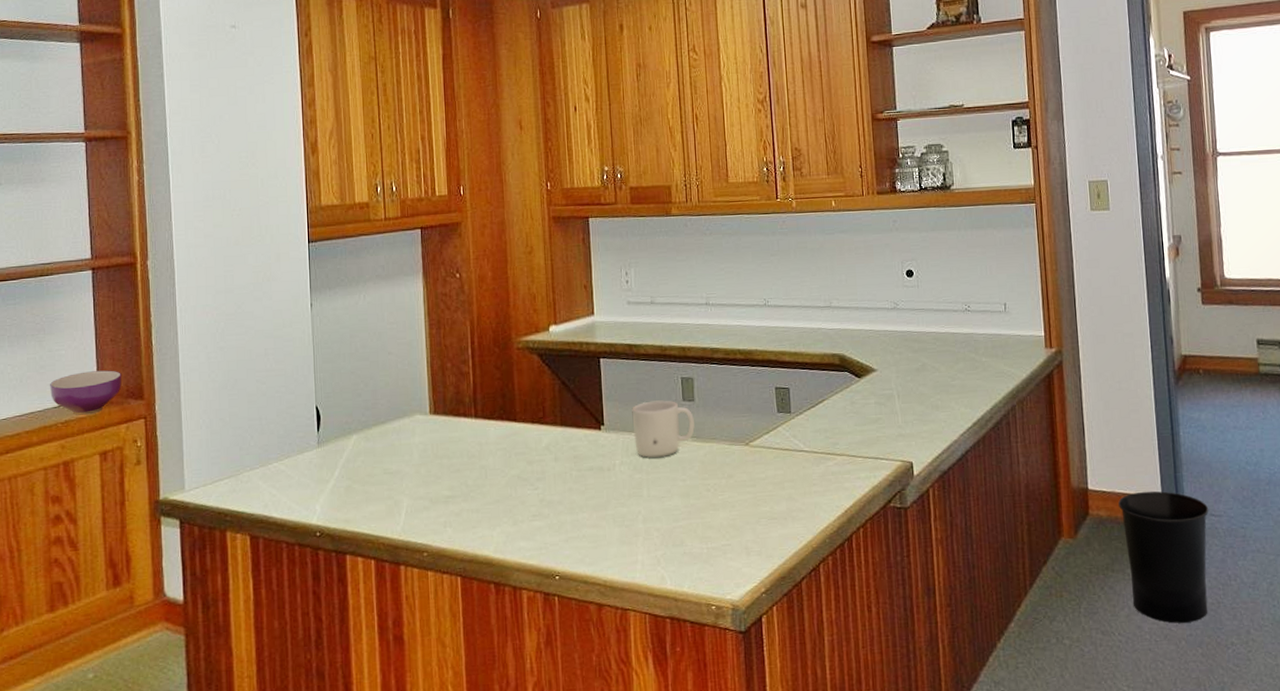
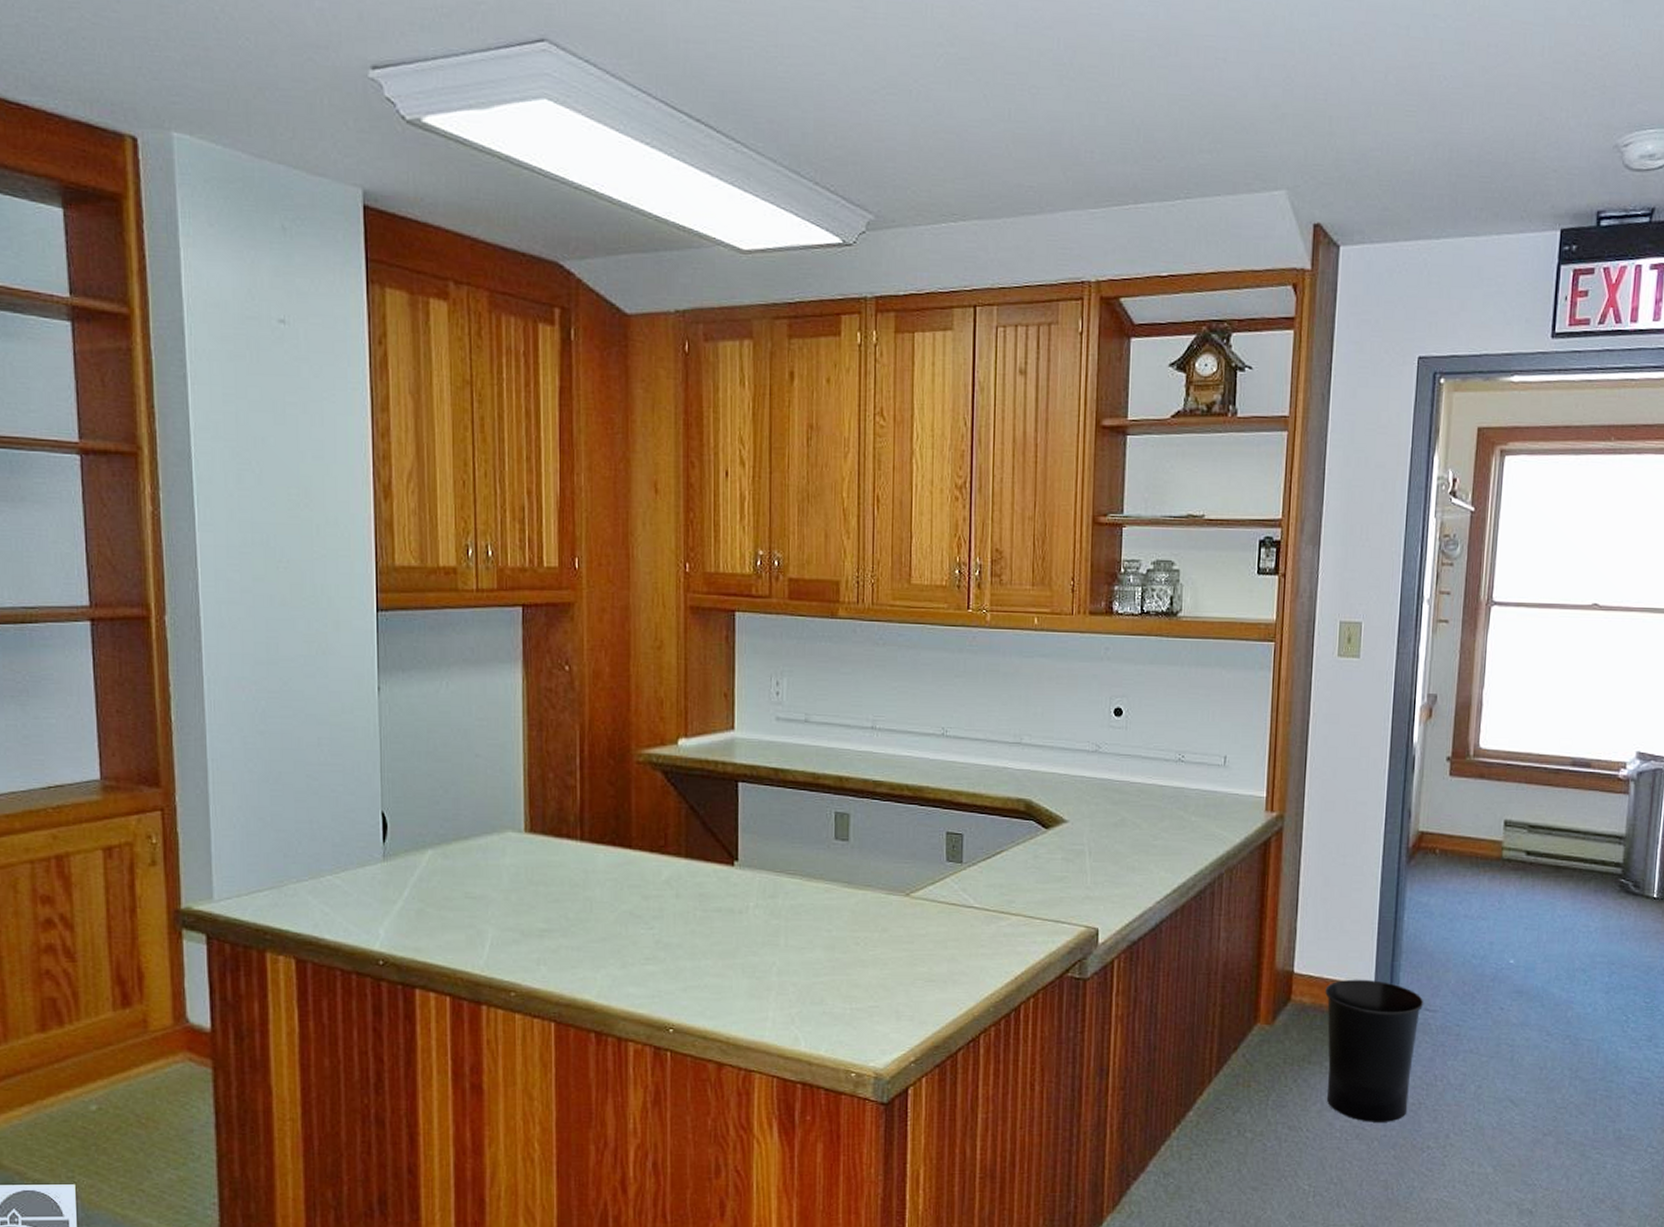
bowl: present [49,370,122,415] -> none [35,747,131,800]
mug: present [632,400,695,458] -> none [772,836,847,903]

